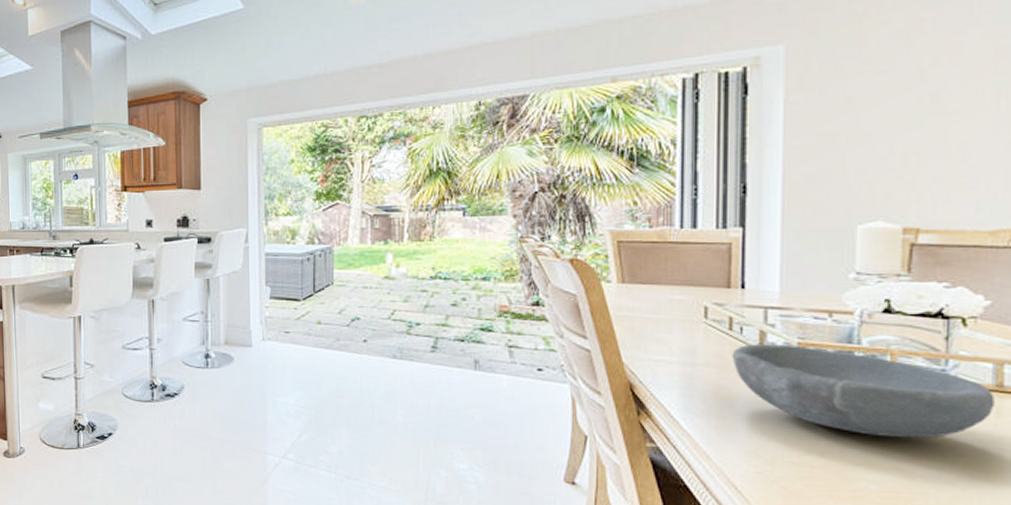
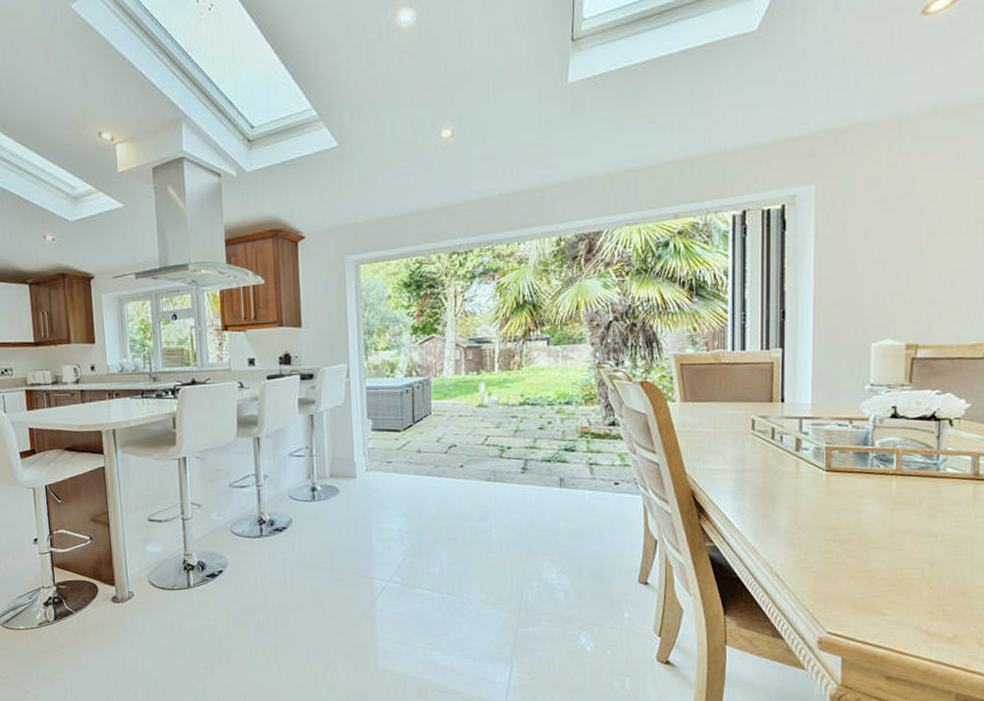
bowl: present [732,344,995,439] -> none [774,449,973,524]

